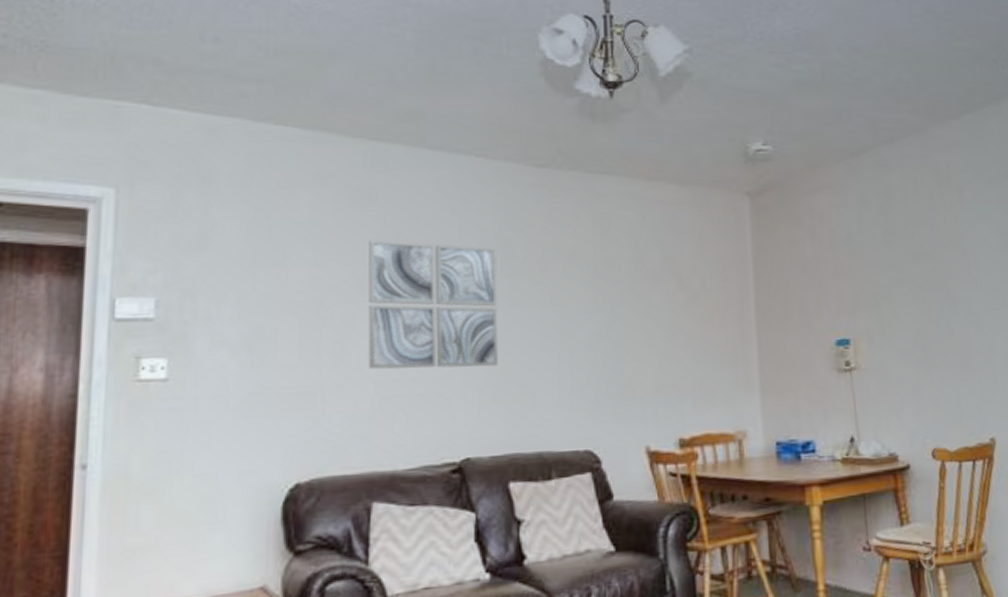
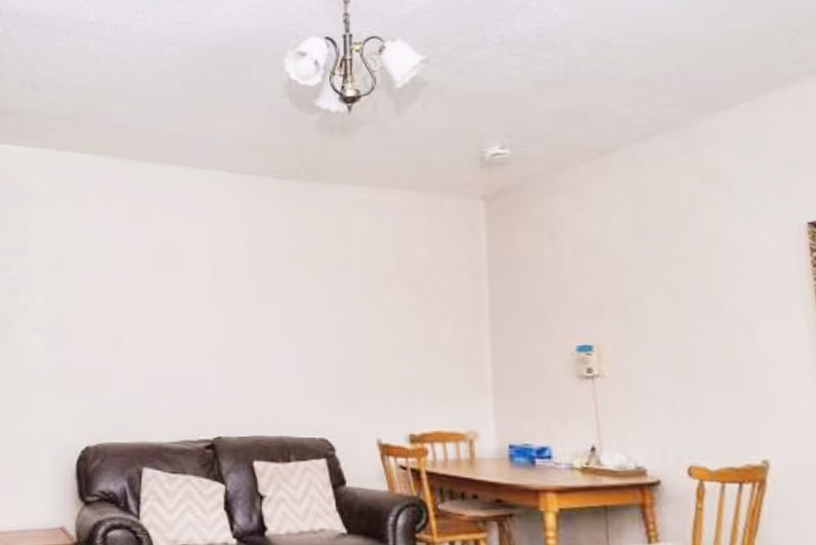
wall art: present [368,239,497,370] -> none [141,246,245,358]

